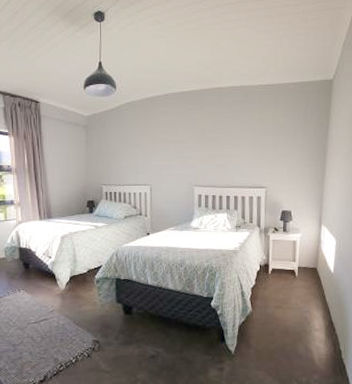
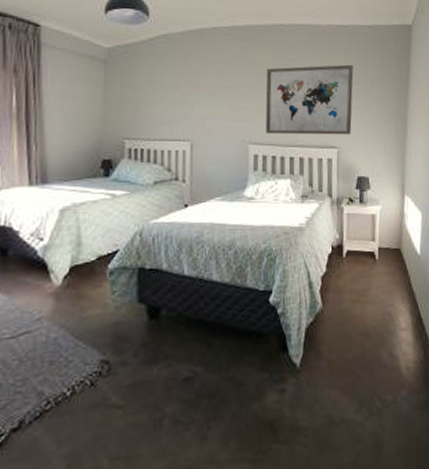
wall art: none [207,118,280,178] -> present [265,64,354,135]

